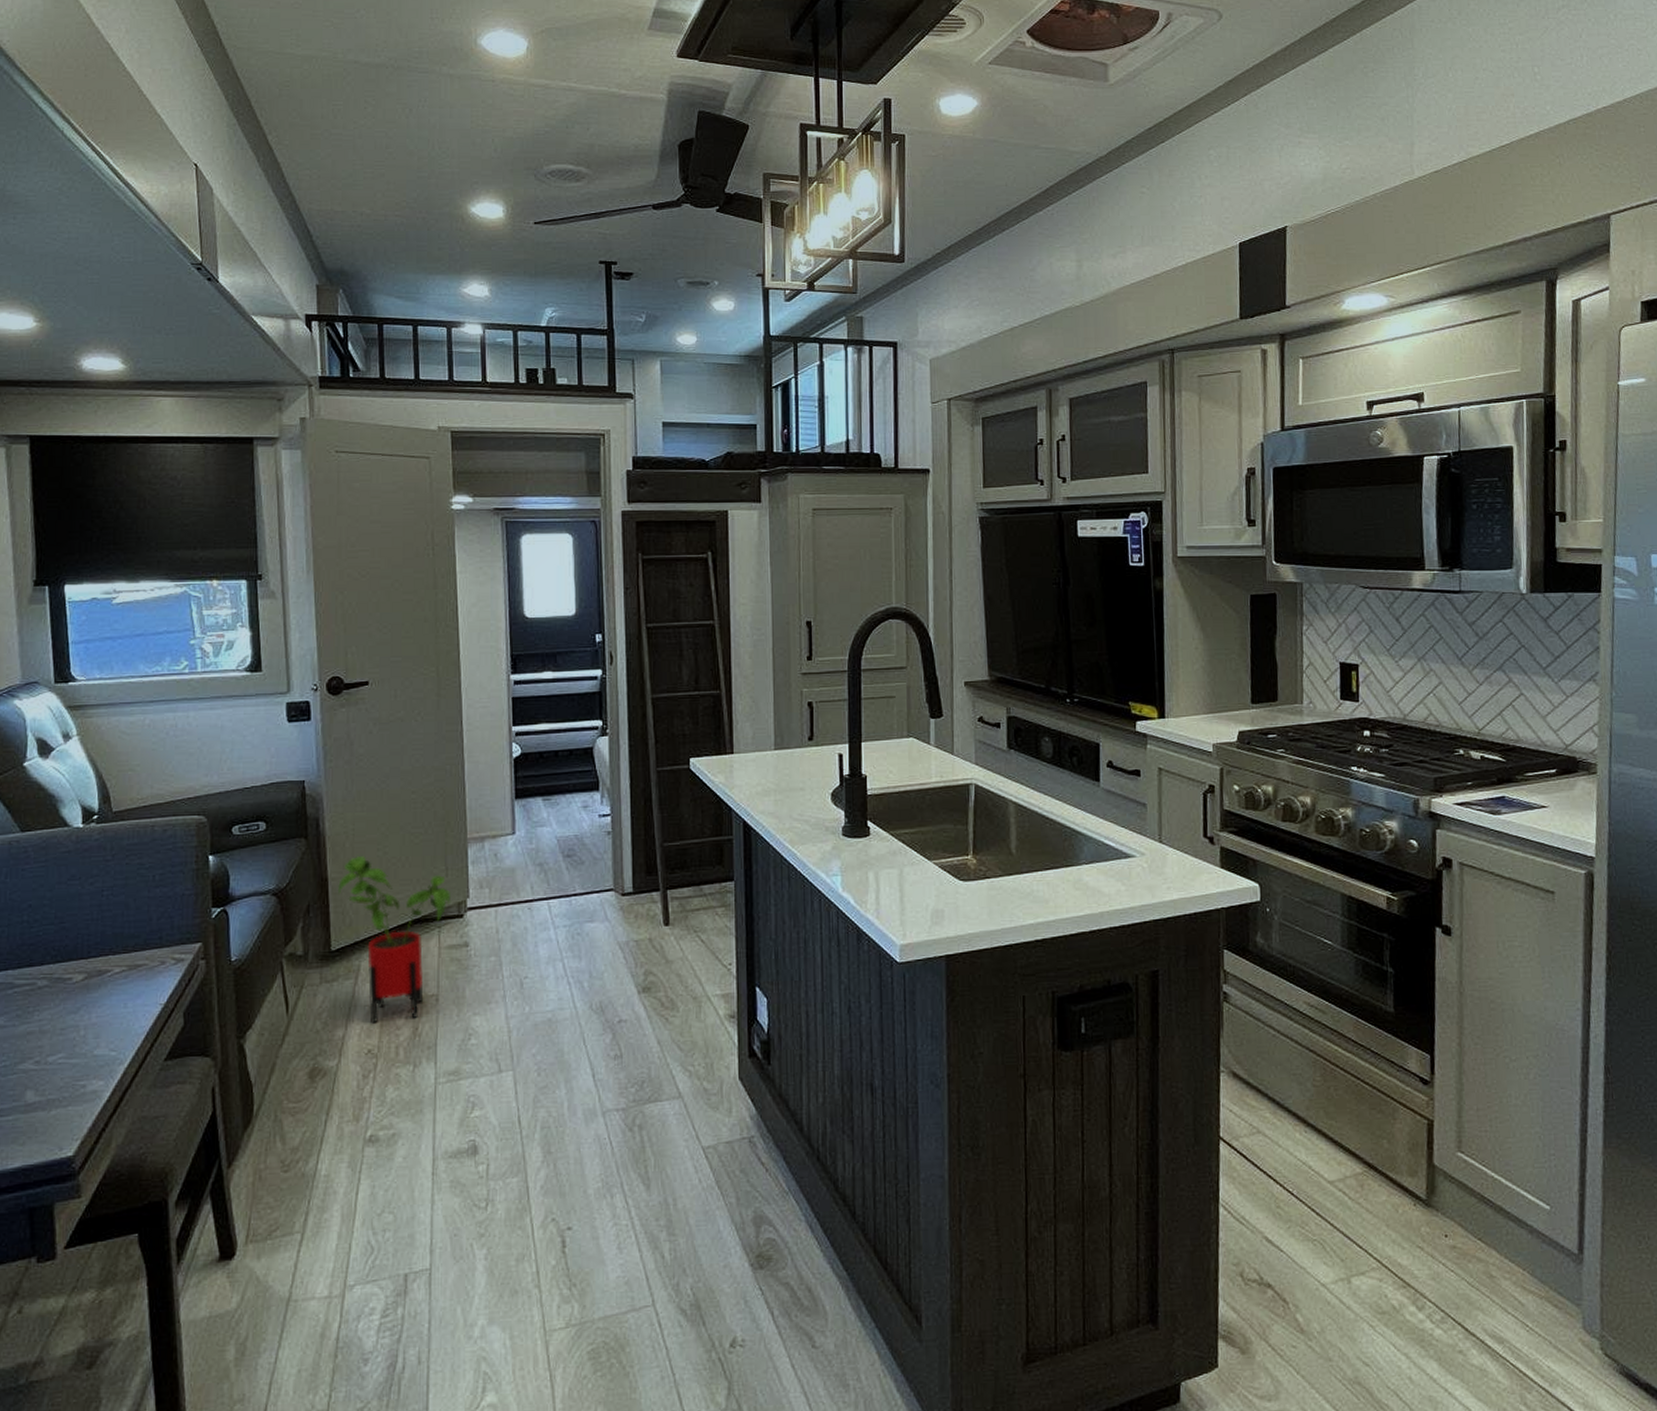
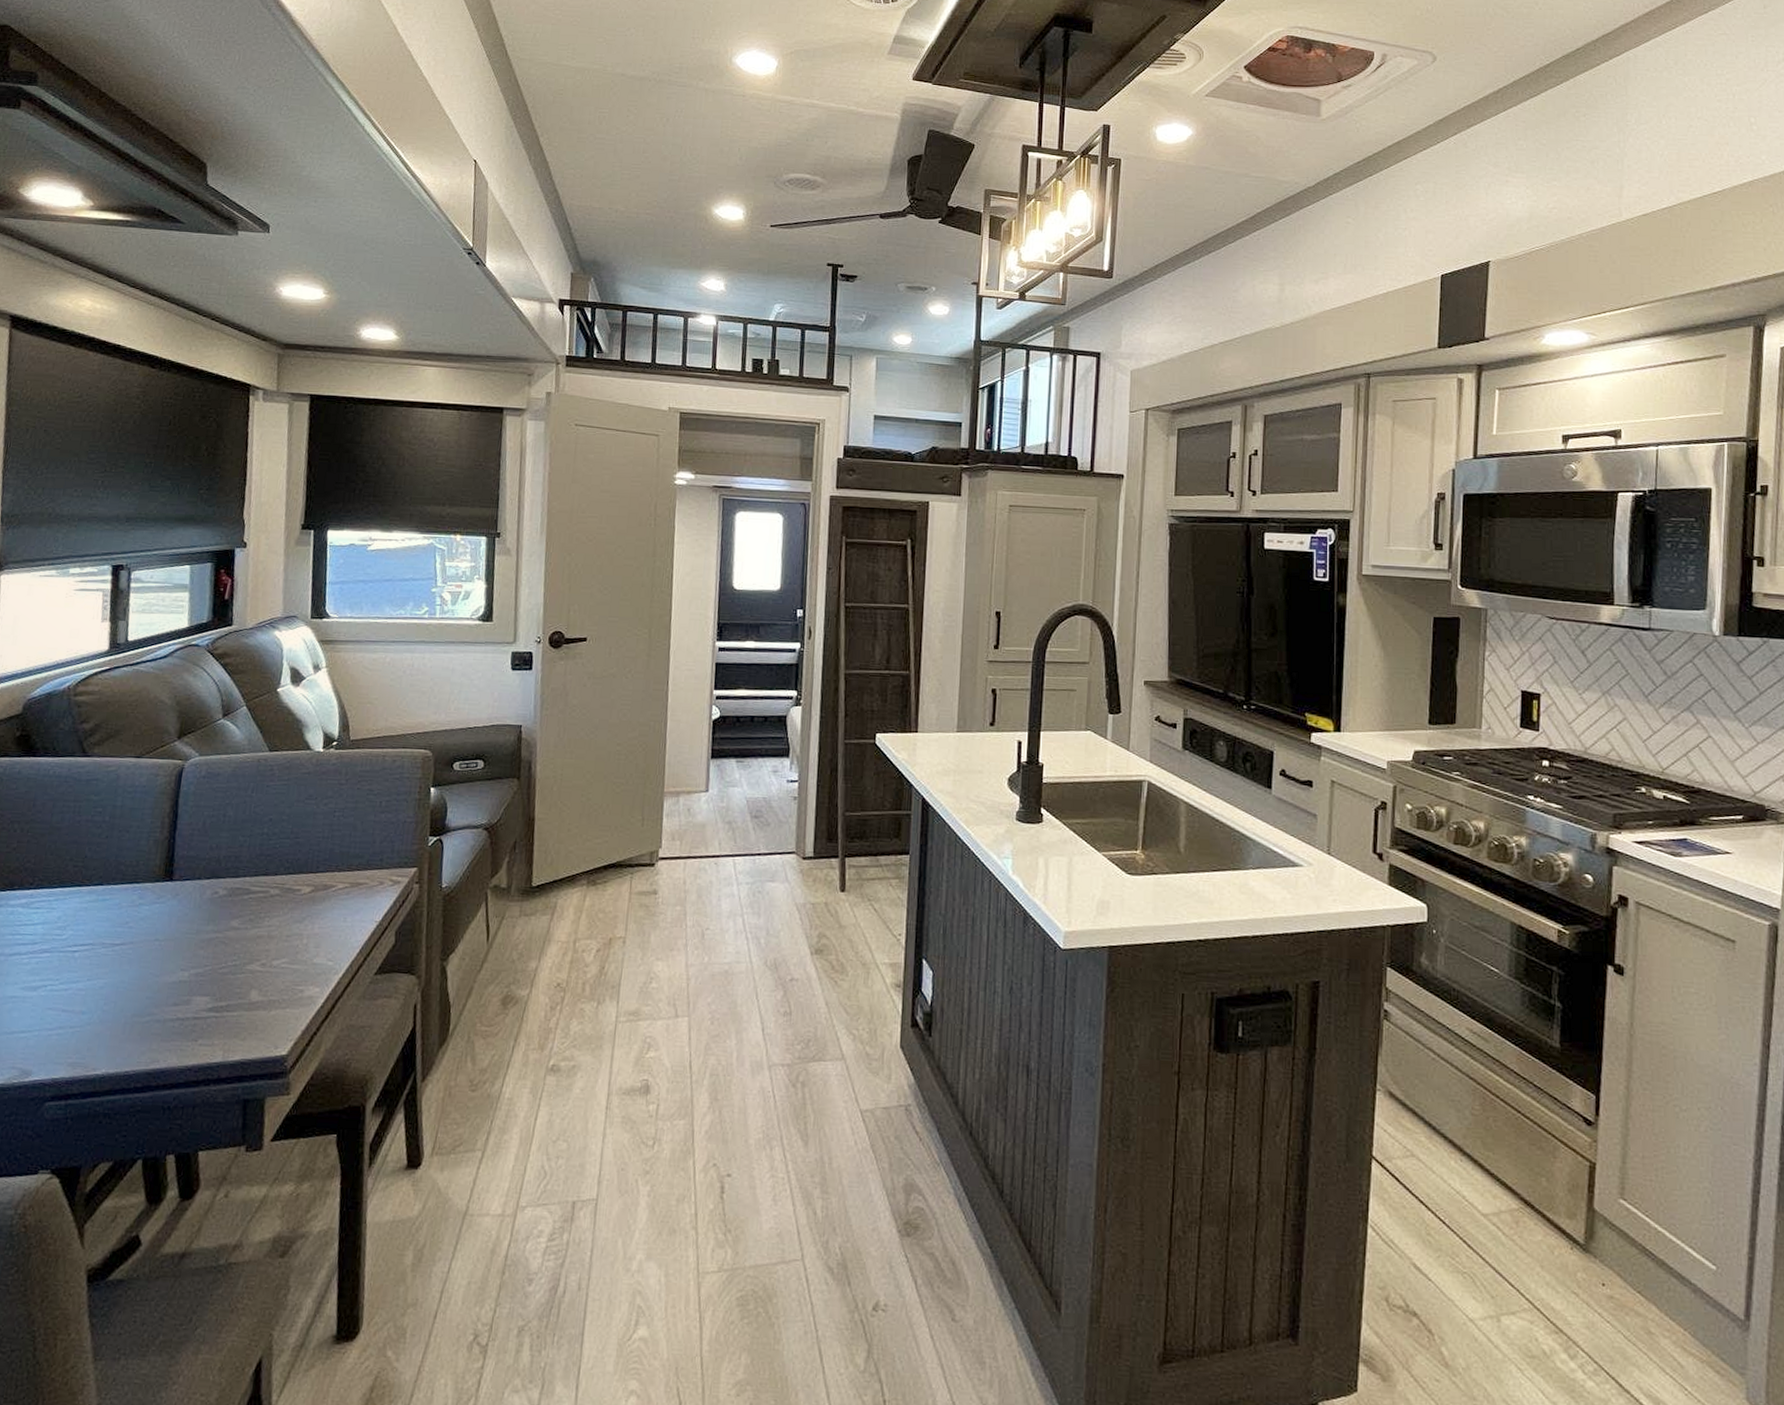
house plant: present [337,855,452,1024] -> none [542,799,645,959]

